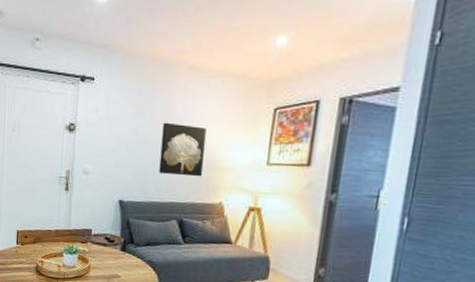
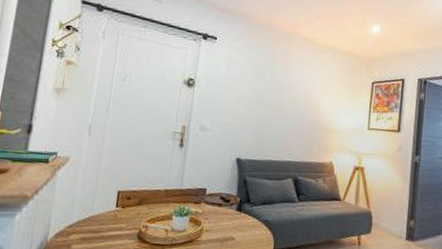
wall art: present [159,122,206,177] -> none [276,85,319,138]

